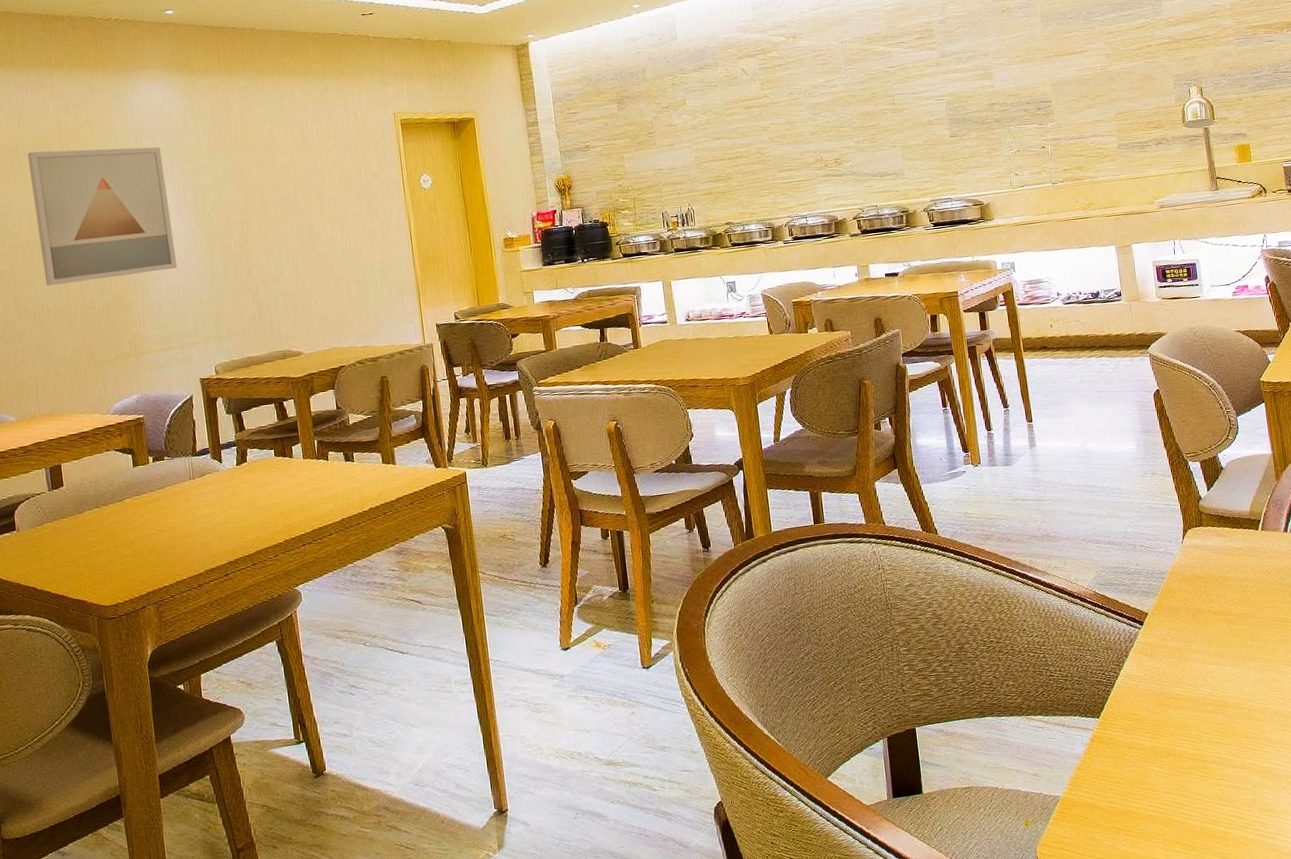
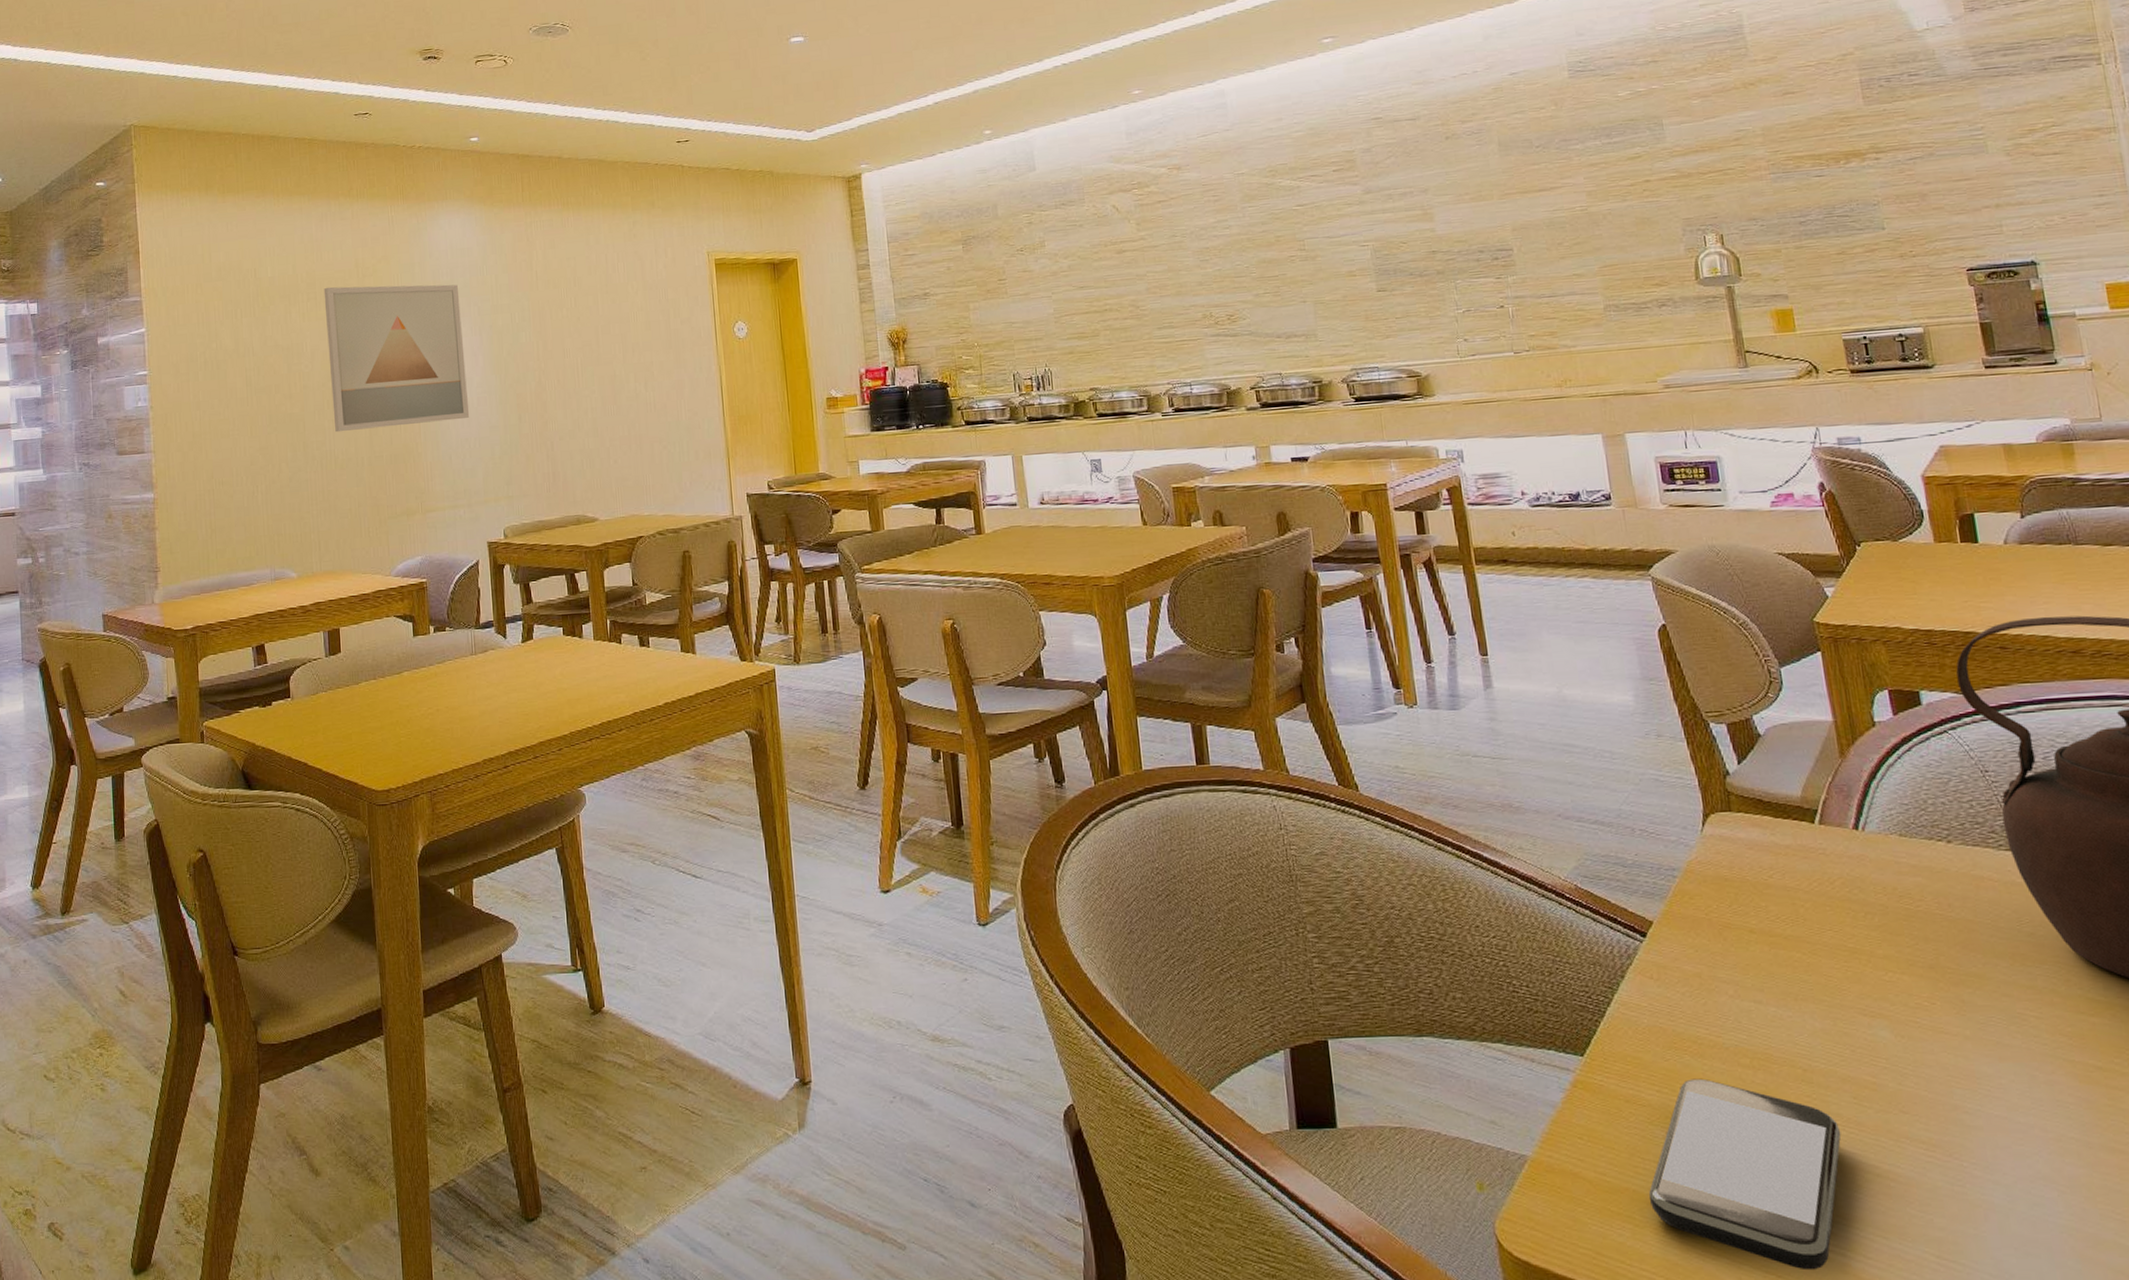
smartphone: none [1143,724,1272,853] -> present [1649,1078,1842,1271]

